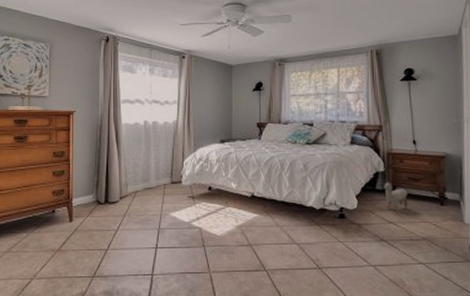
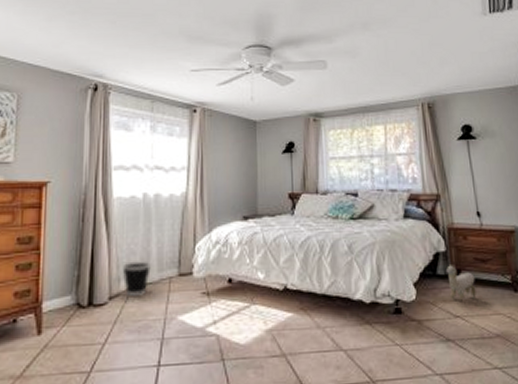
wastebasket: none [129,171,150,197] -> present [122,261,151,296]

